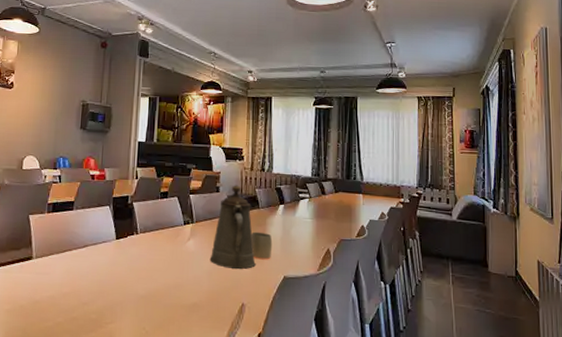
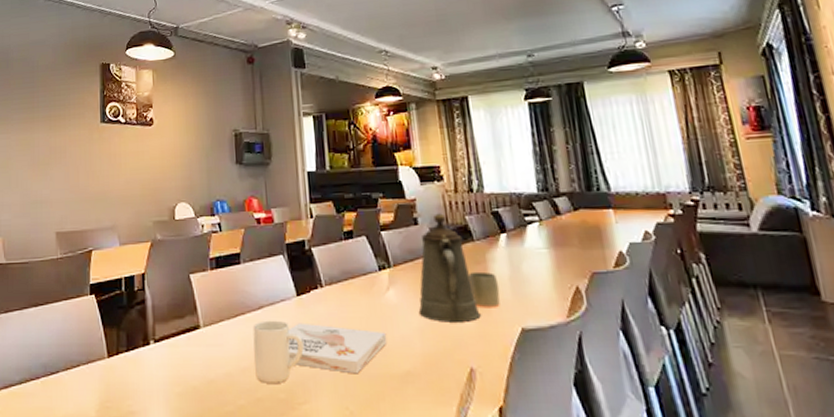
mug: none [73,256,116,307] -> present [253,320,304,383]
book: none [103,260,183,303] -> present [287,322,388,374]

